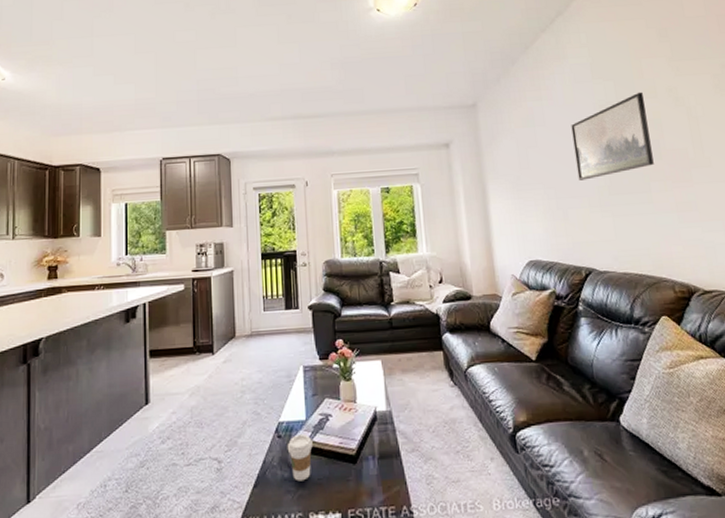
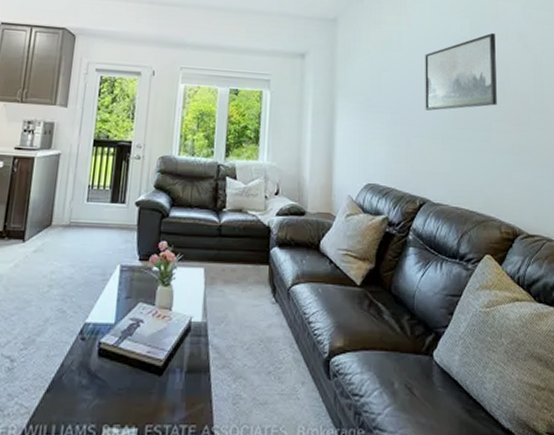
coffee cup: present [287,434,313,482] -> none [89,339,118,390]

